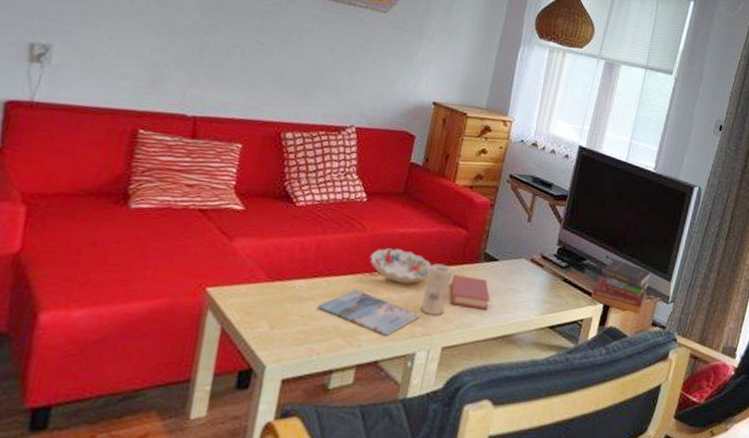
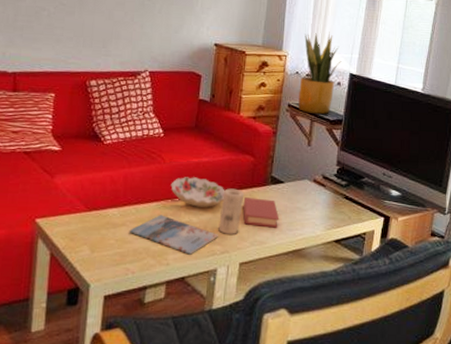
planter: none [520,99,571,189] -> present [298,32,342,115]
books: present [590,259,652,315] -> none [370,176,427,226]

